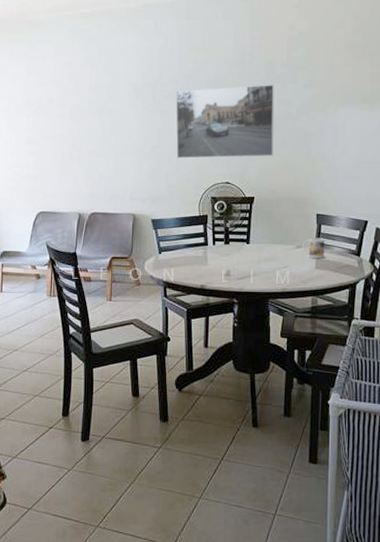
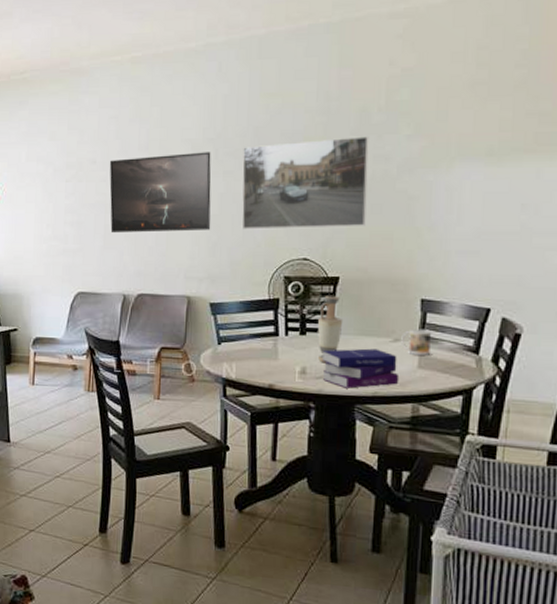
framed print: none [64,94,151,162] -> present [109,152,211,234]
vase: none [239,211,258,267] -> present [318,295,343,363]
book: none [243,254,302,286] -> present [323,348,400,389]

